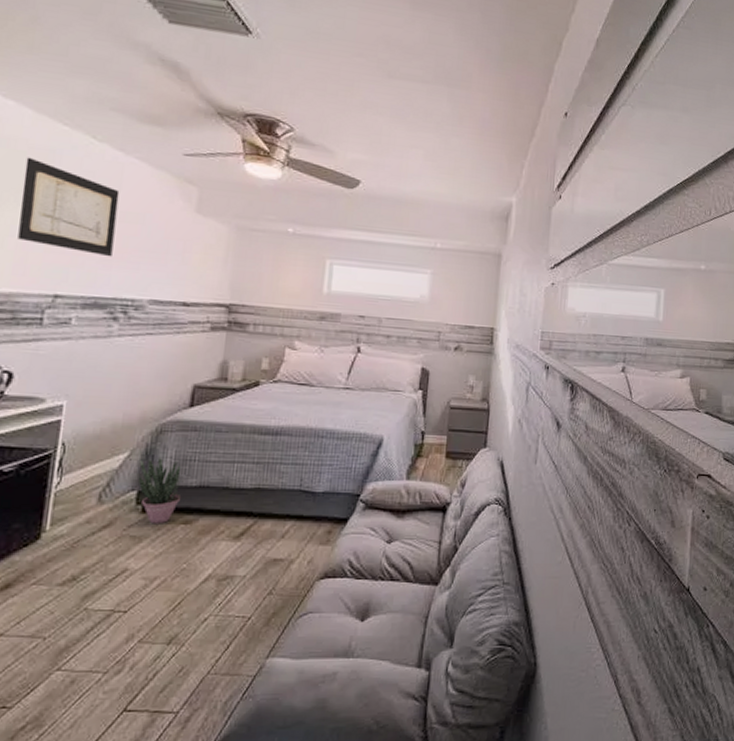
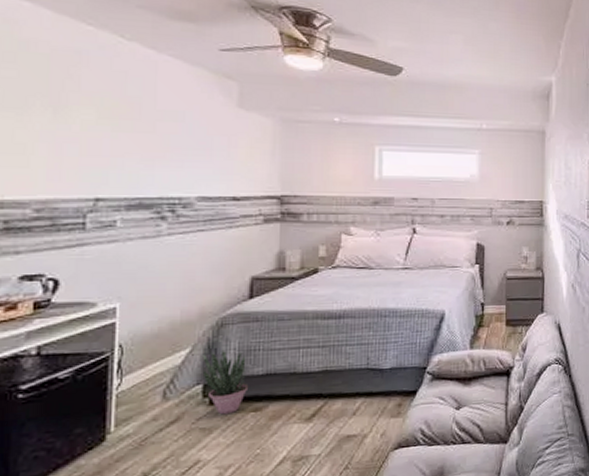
wall art: present [18,157,120,257] -> none [48,60,155,157]

